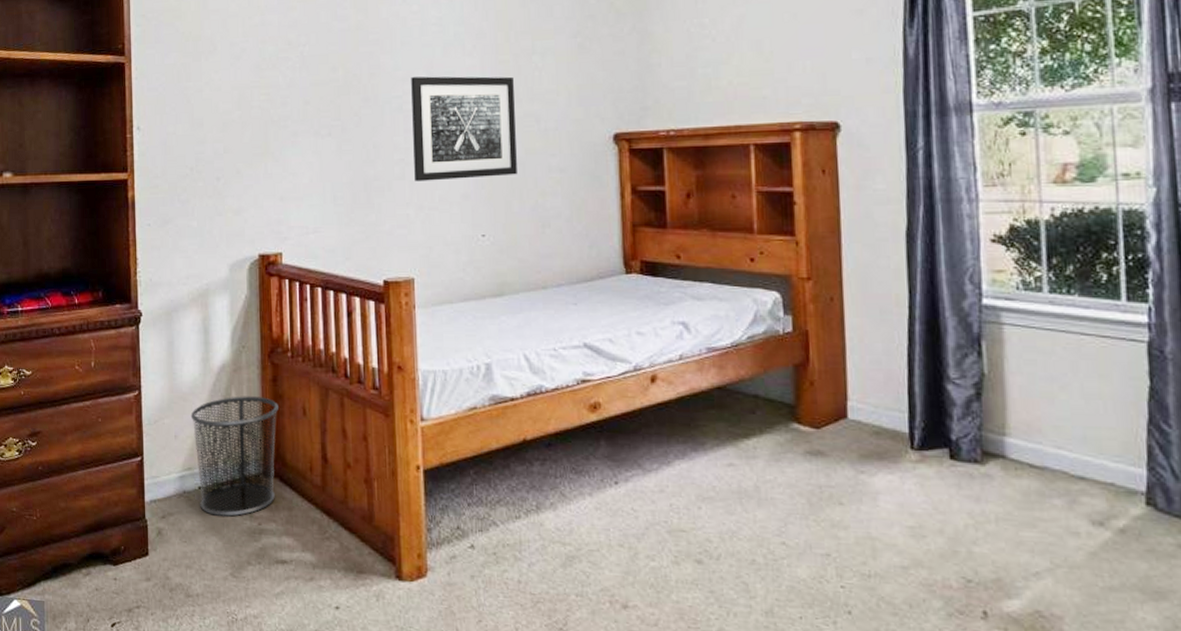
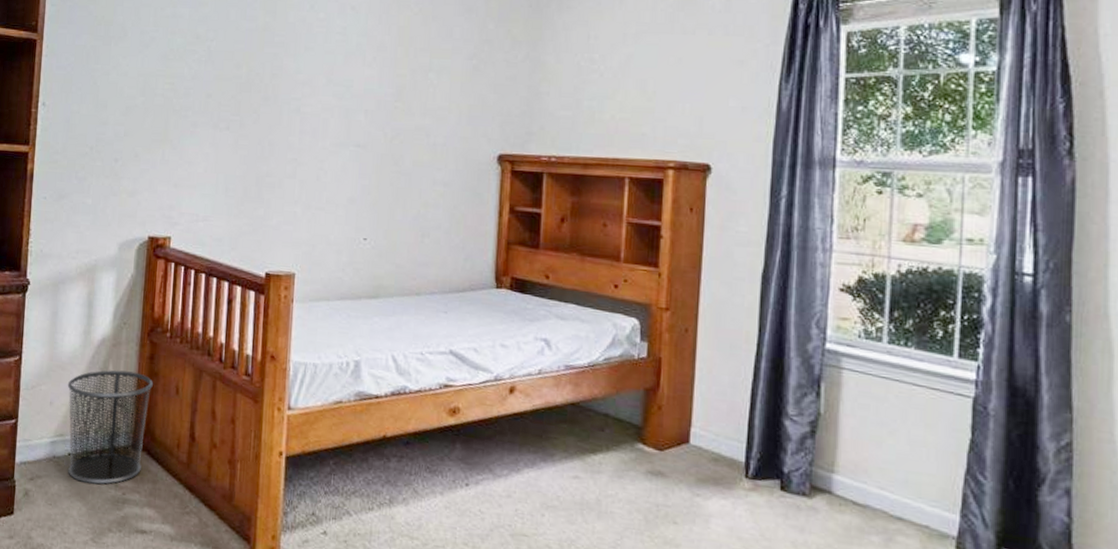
wall art: present [411,76,517,182] -> none [305,82,409,185]

